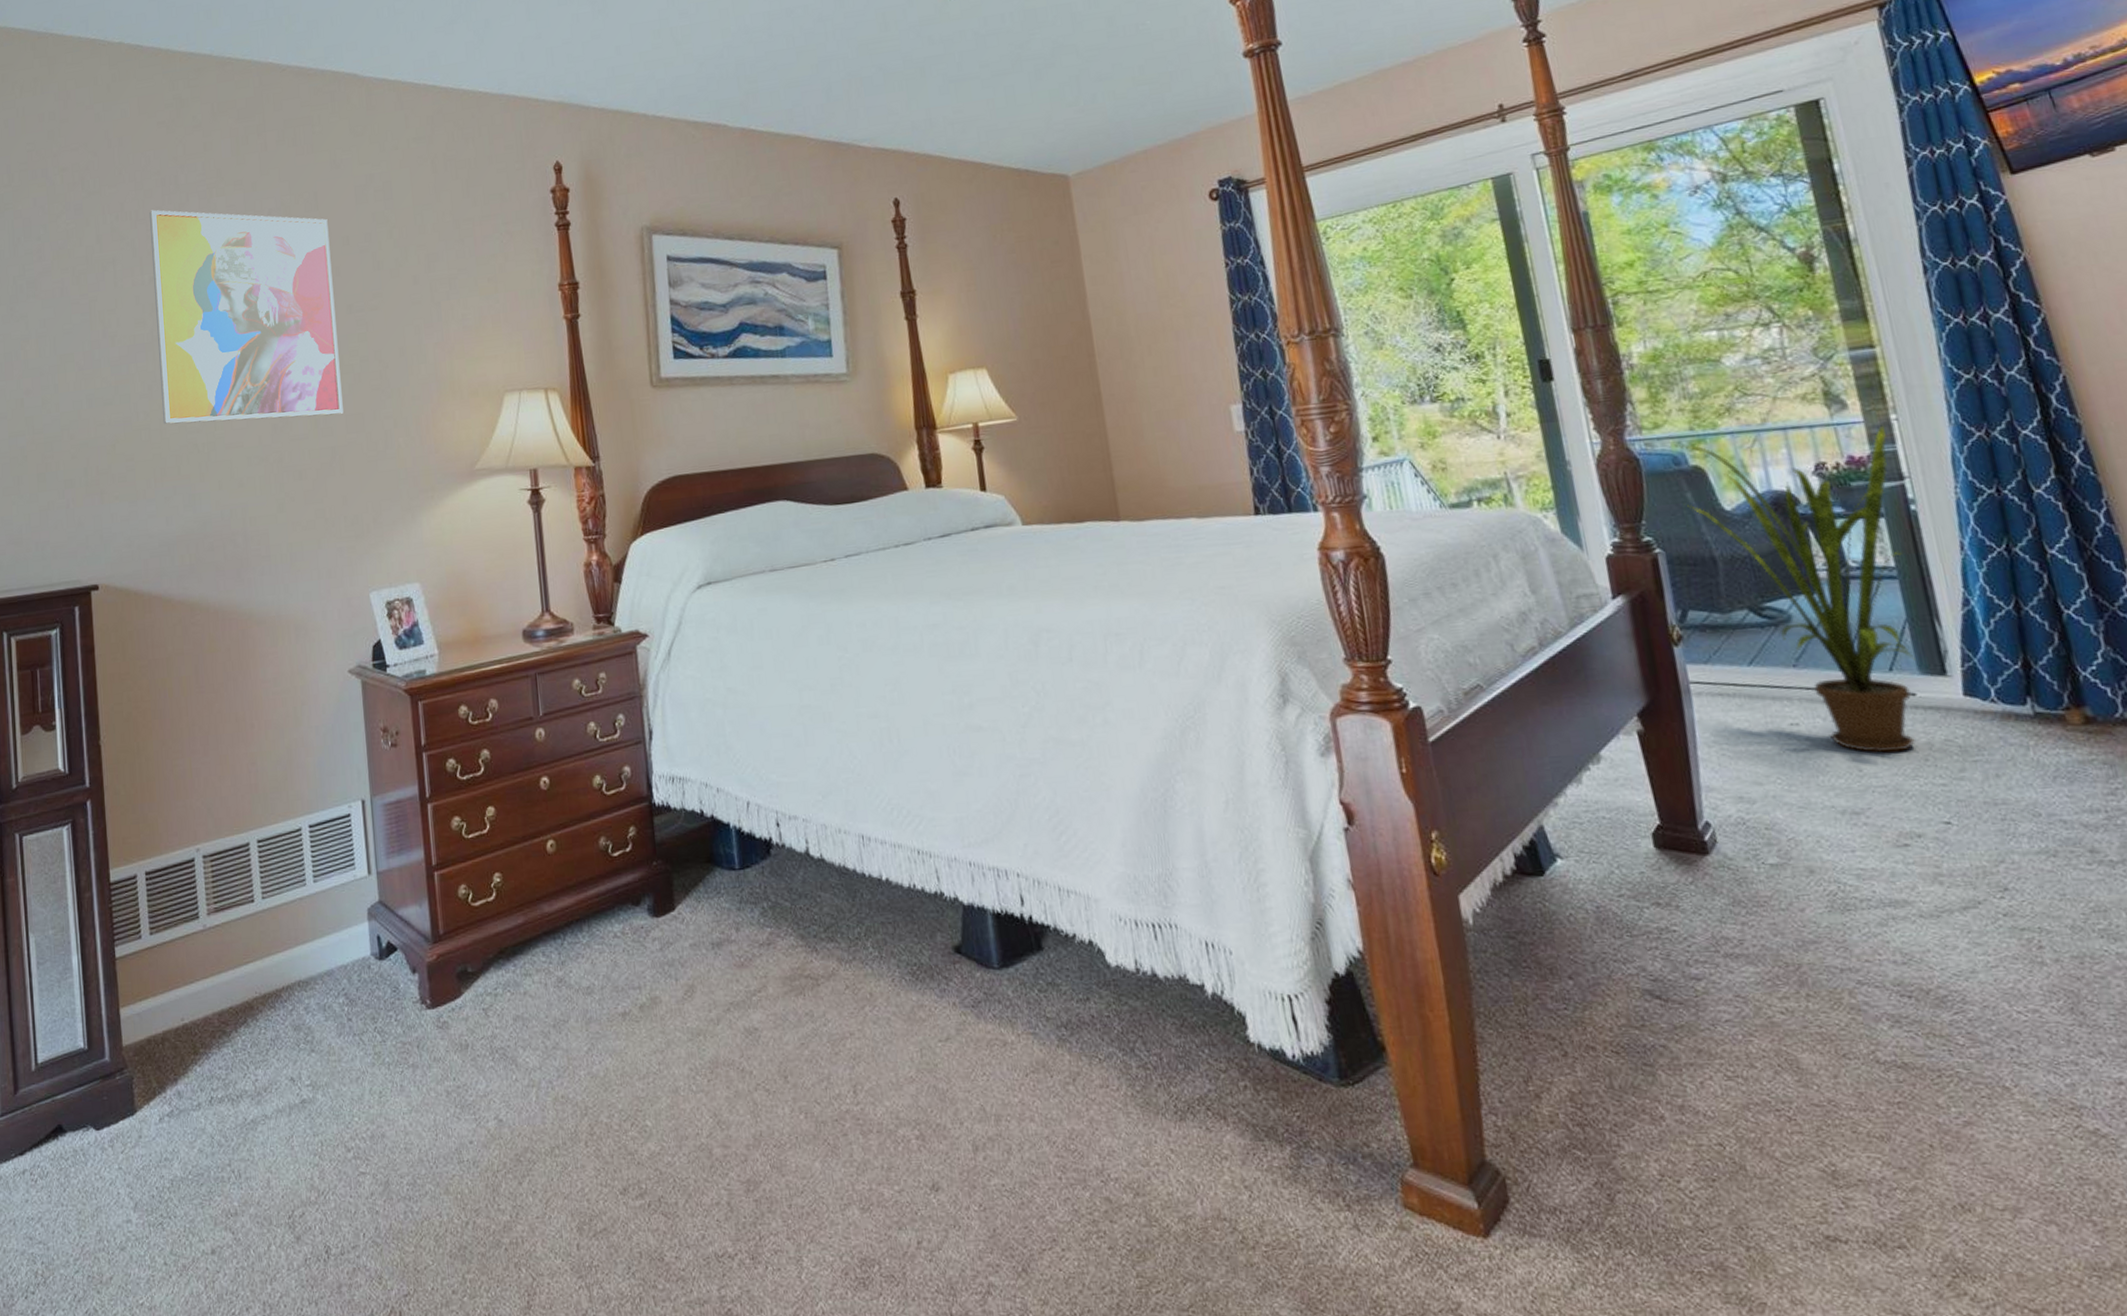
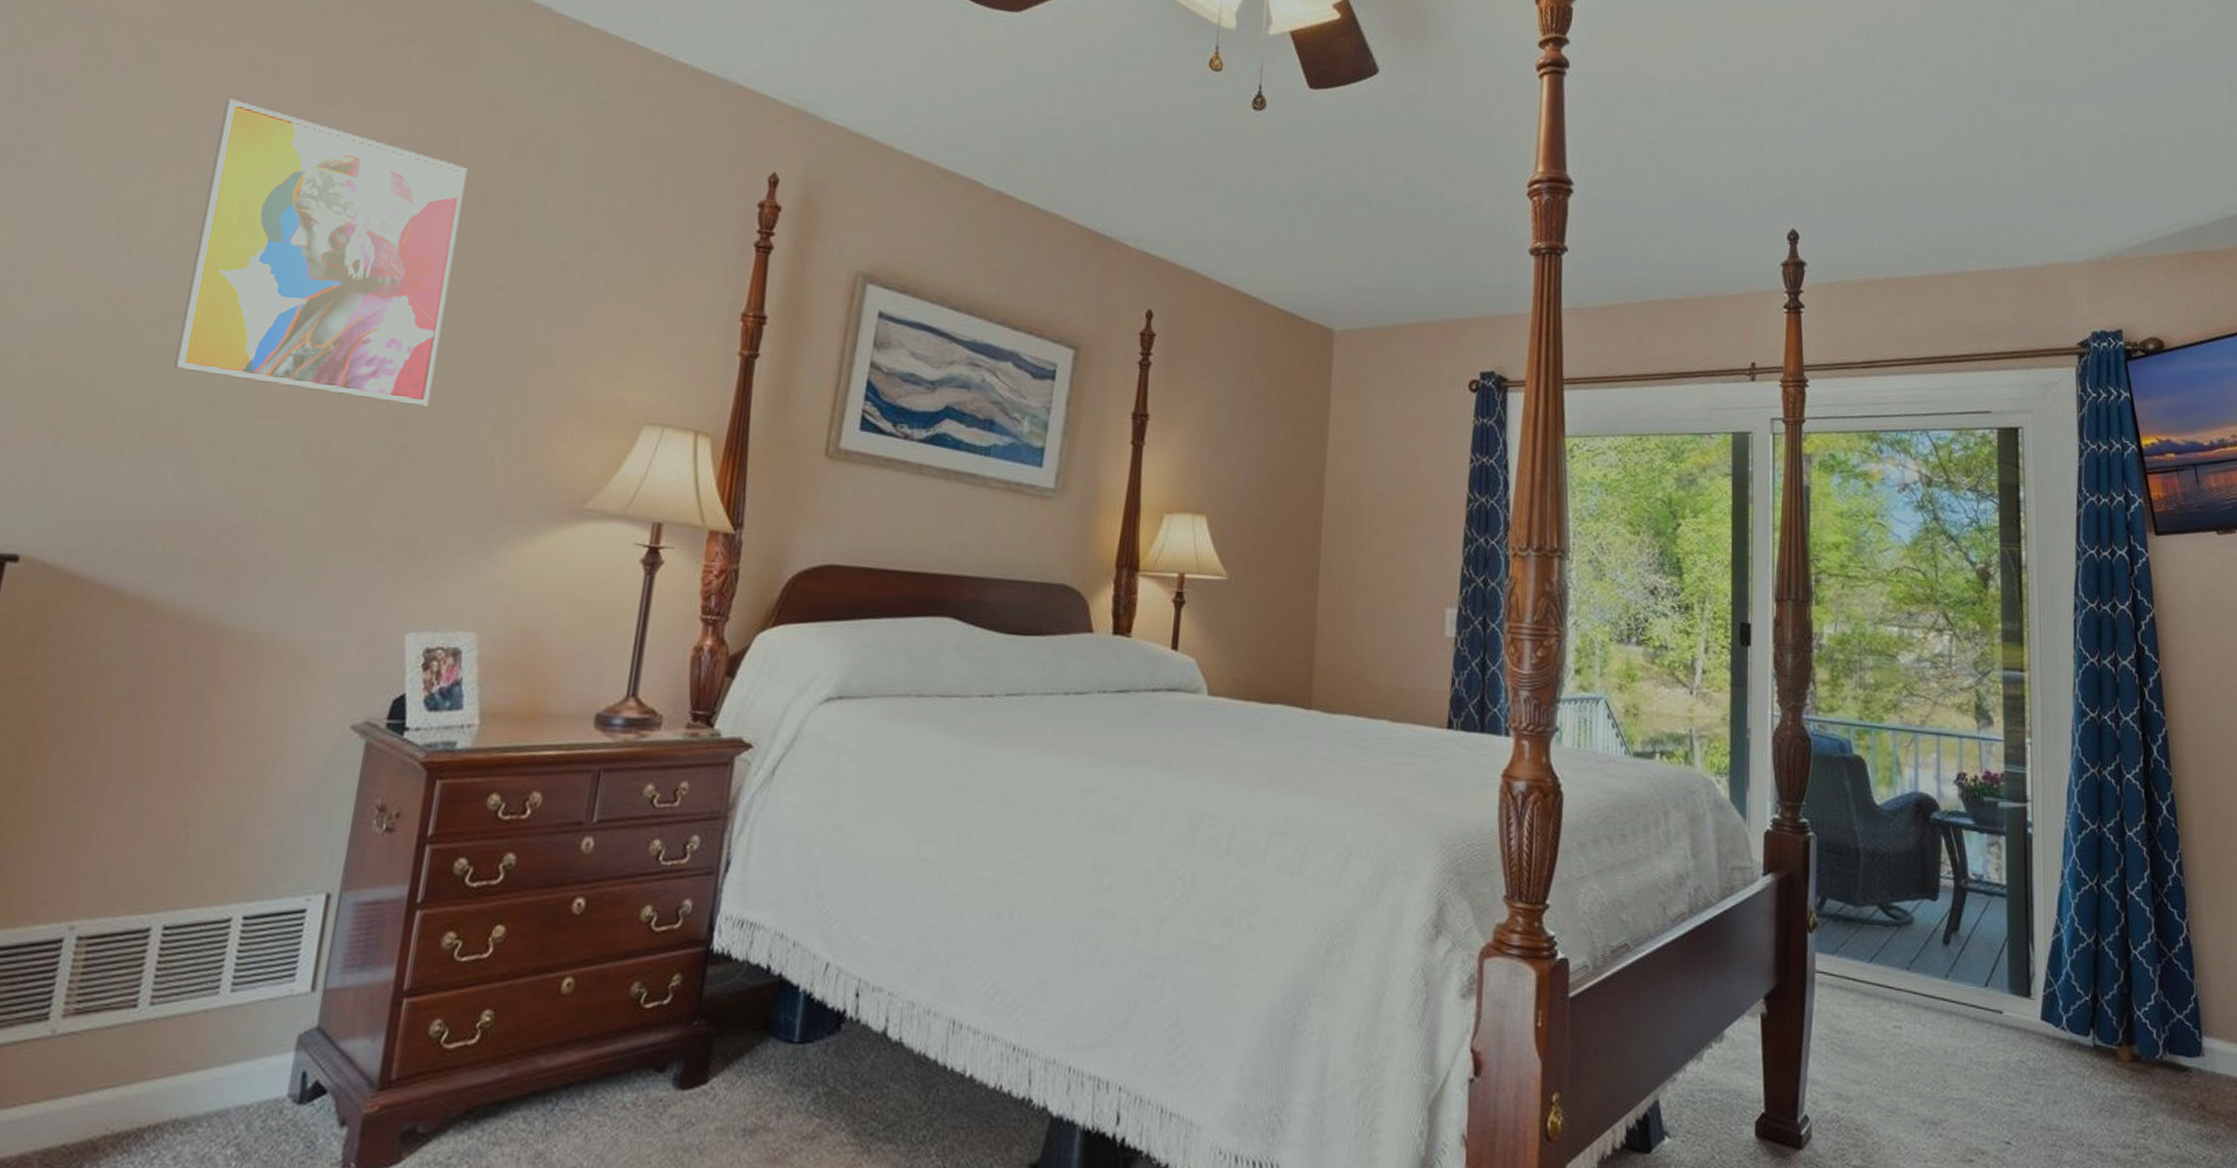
house plant: present [1674,425,1916,753] -> none [1843,731,2019,1067]

